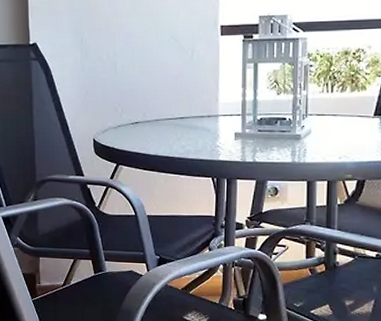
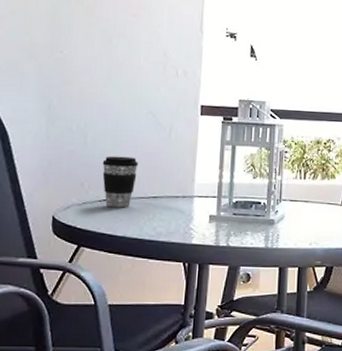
coffee cup: none [132,81,165,129] -> present [102,156,139,208]

